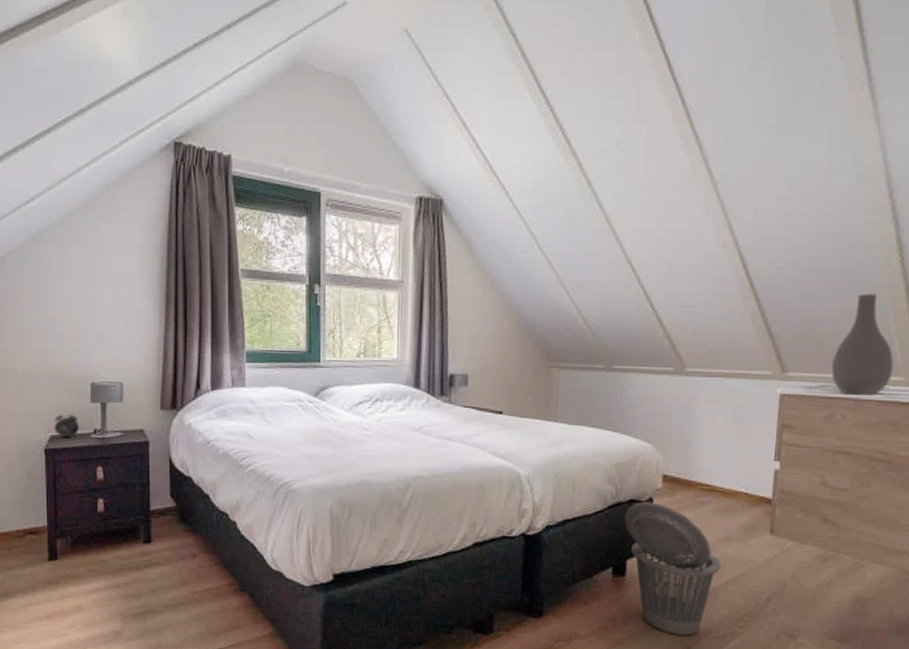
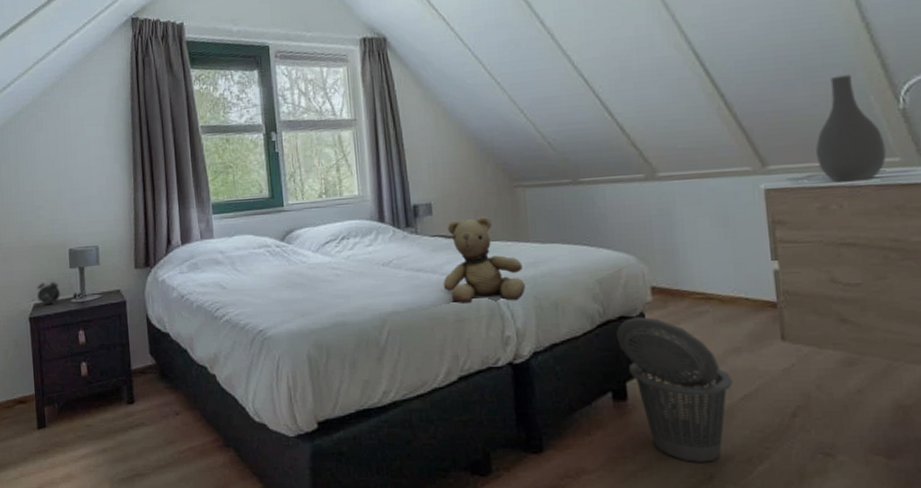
teddy bear: none [469,392,547,477] -> present [443,215,526,305]

